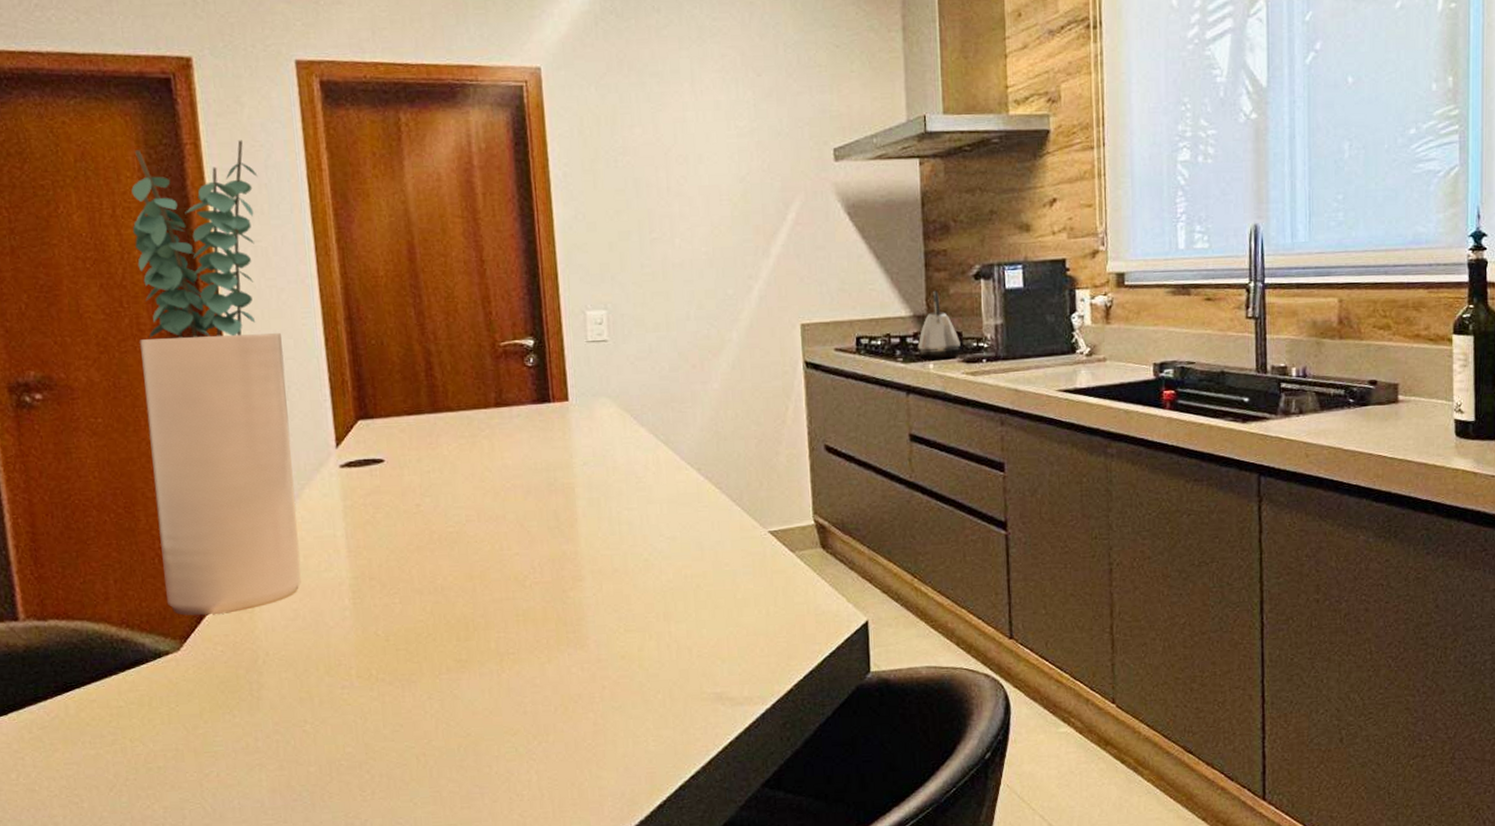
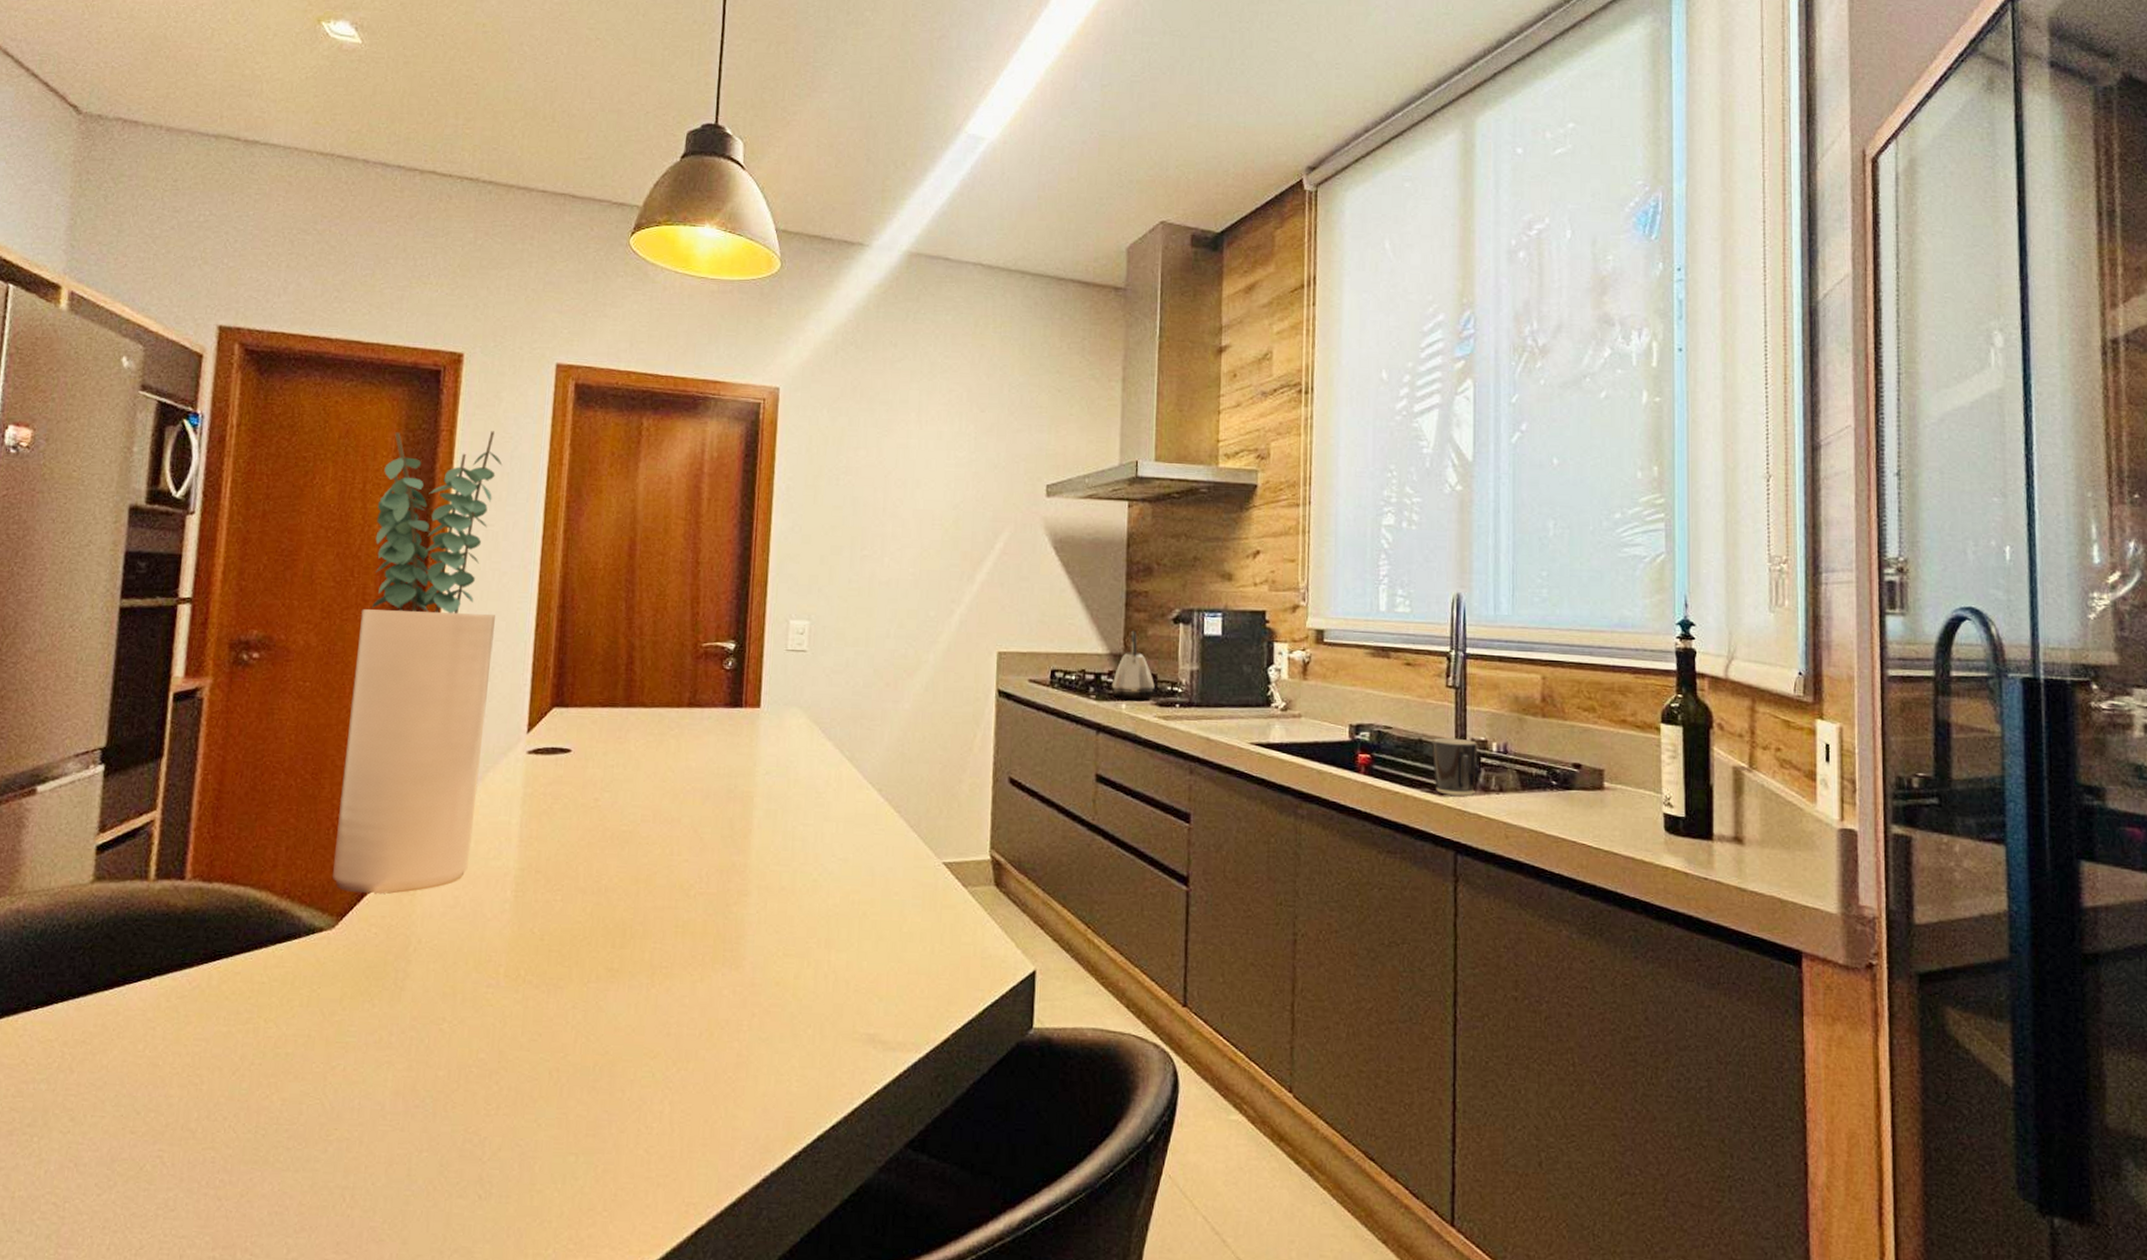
mug: none [1233,366,1278,422] -> present [1431,737,1478,796]

